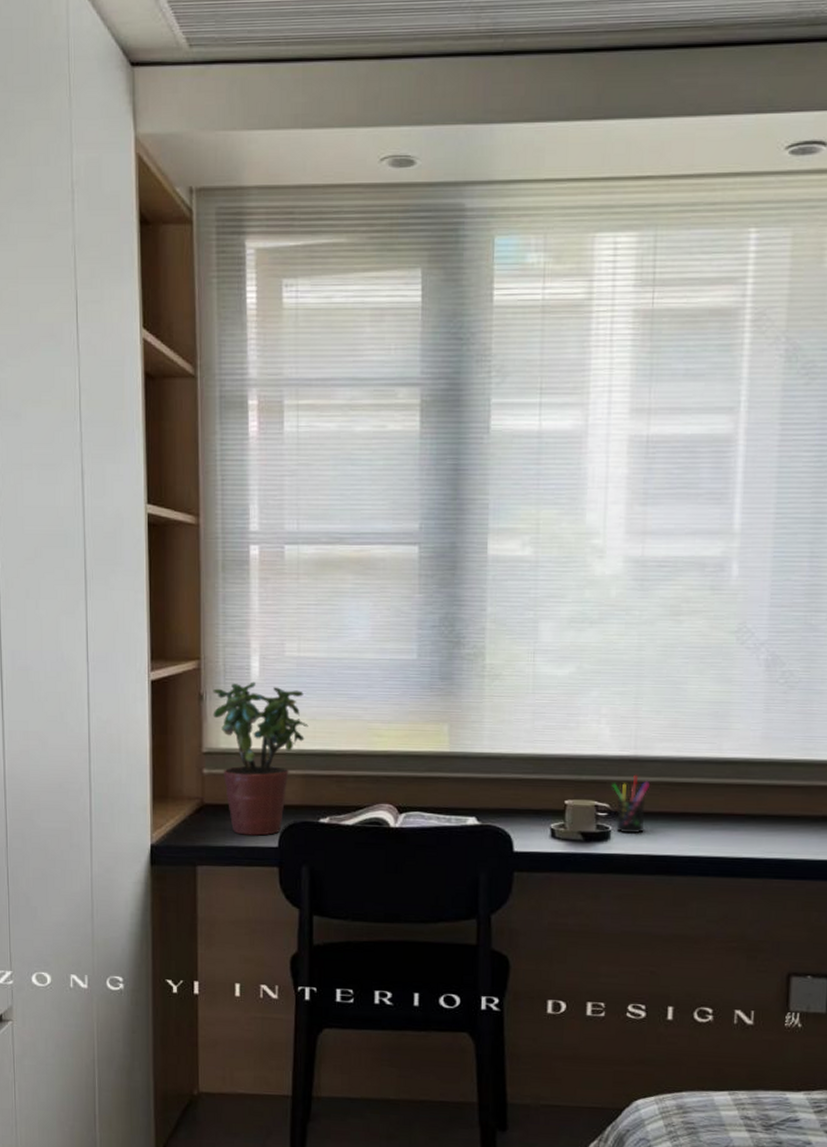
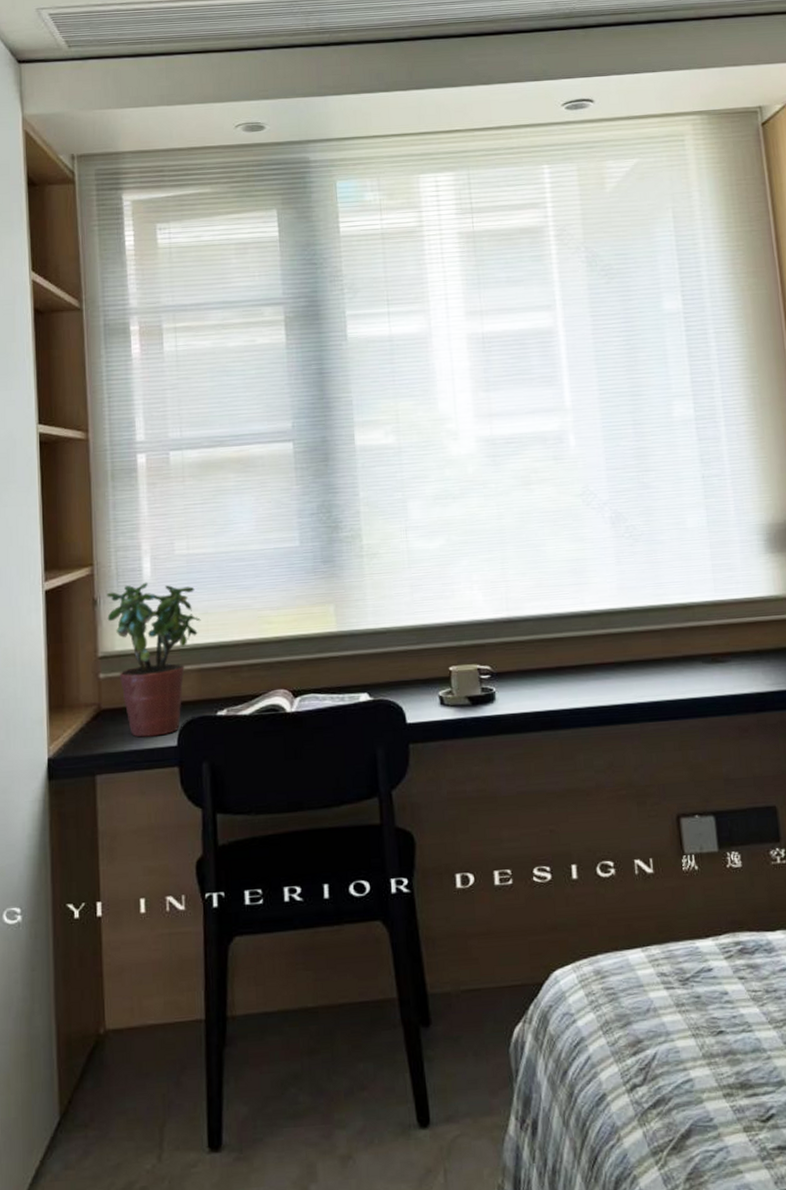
pen holder: present [612,774,651,833] -> none [490,635,526,694]

